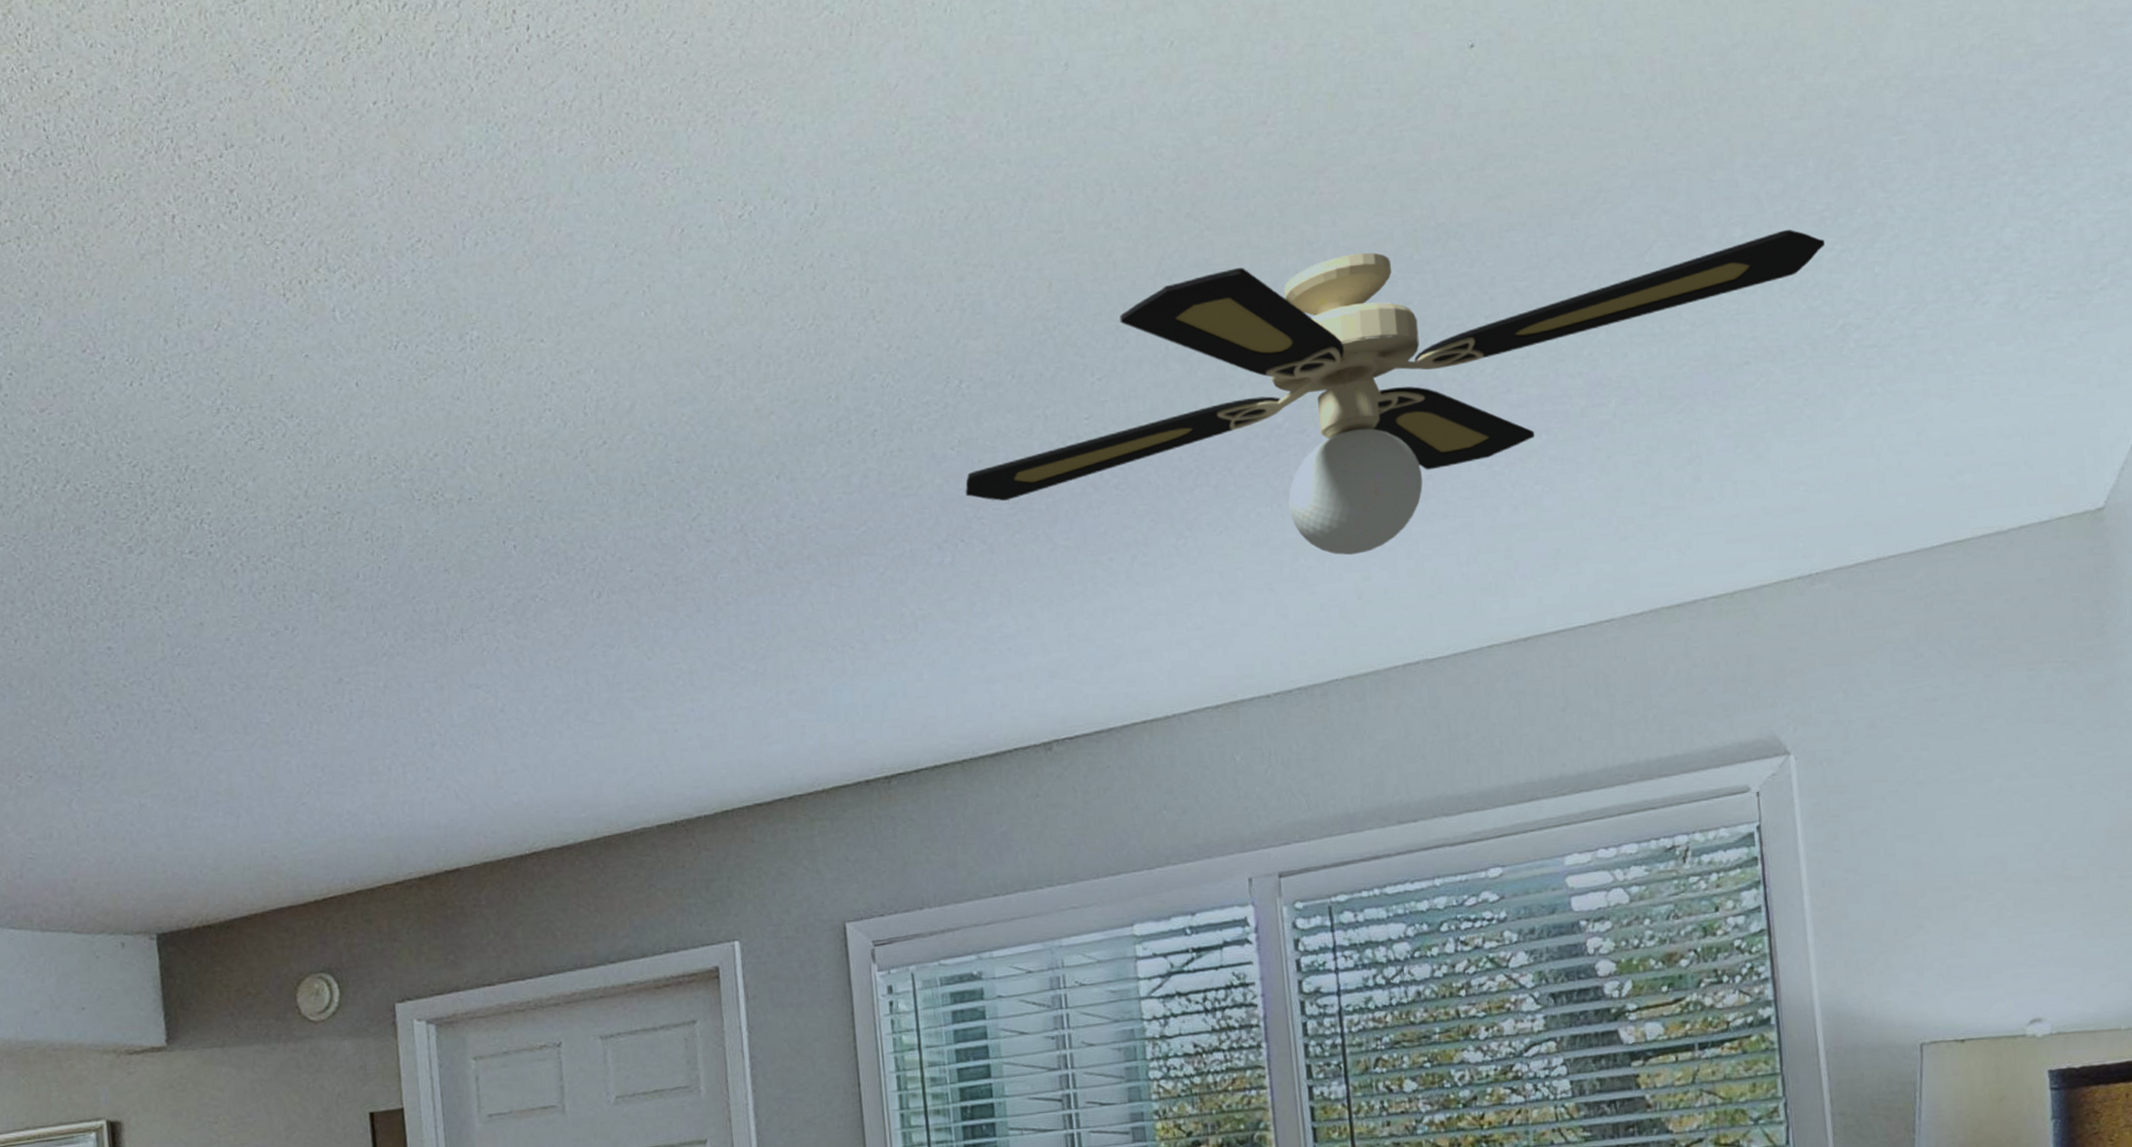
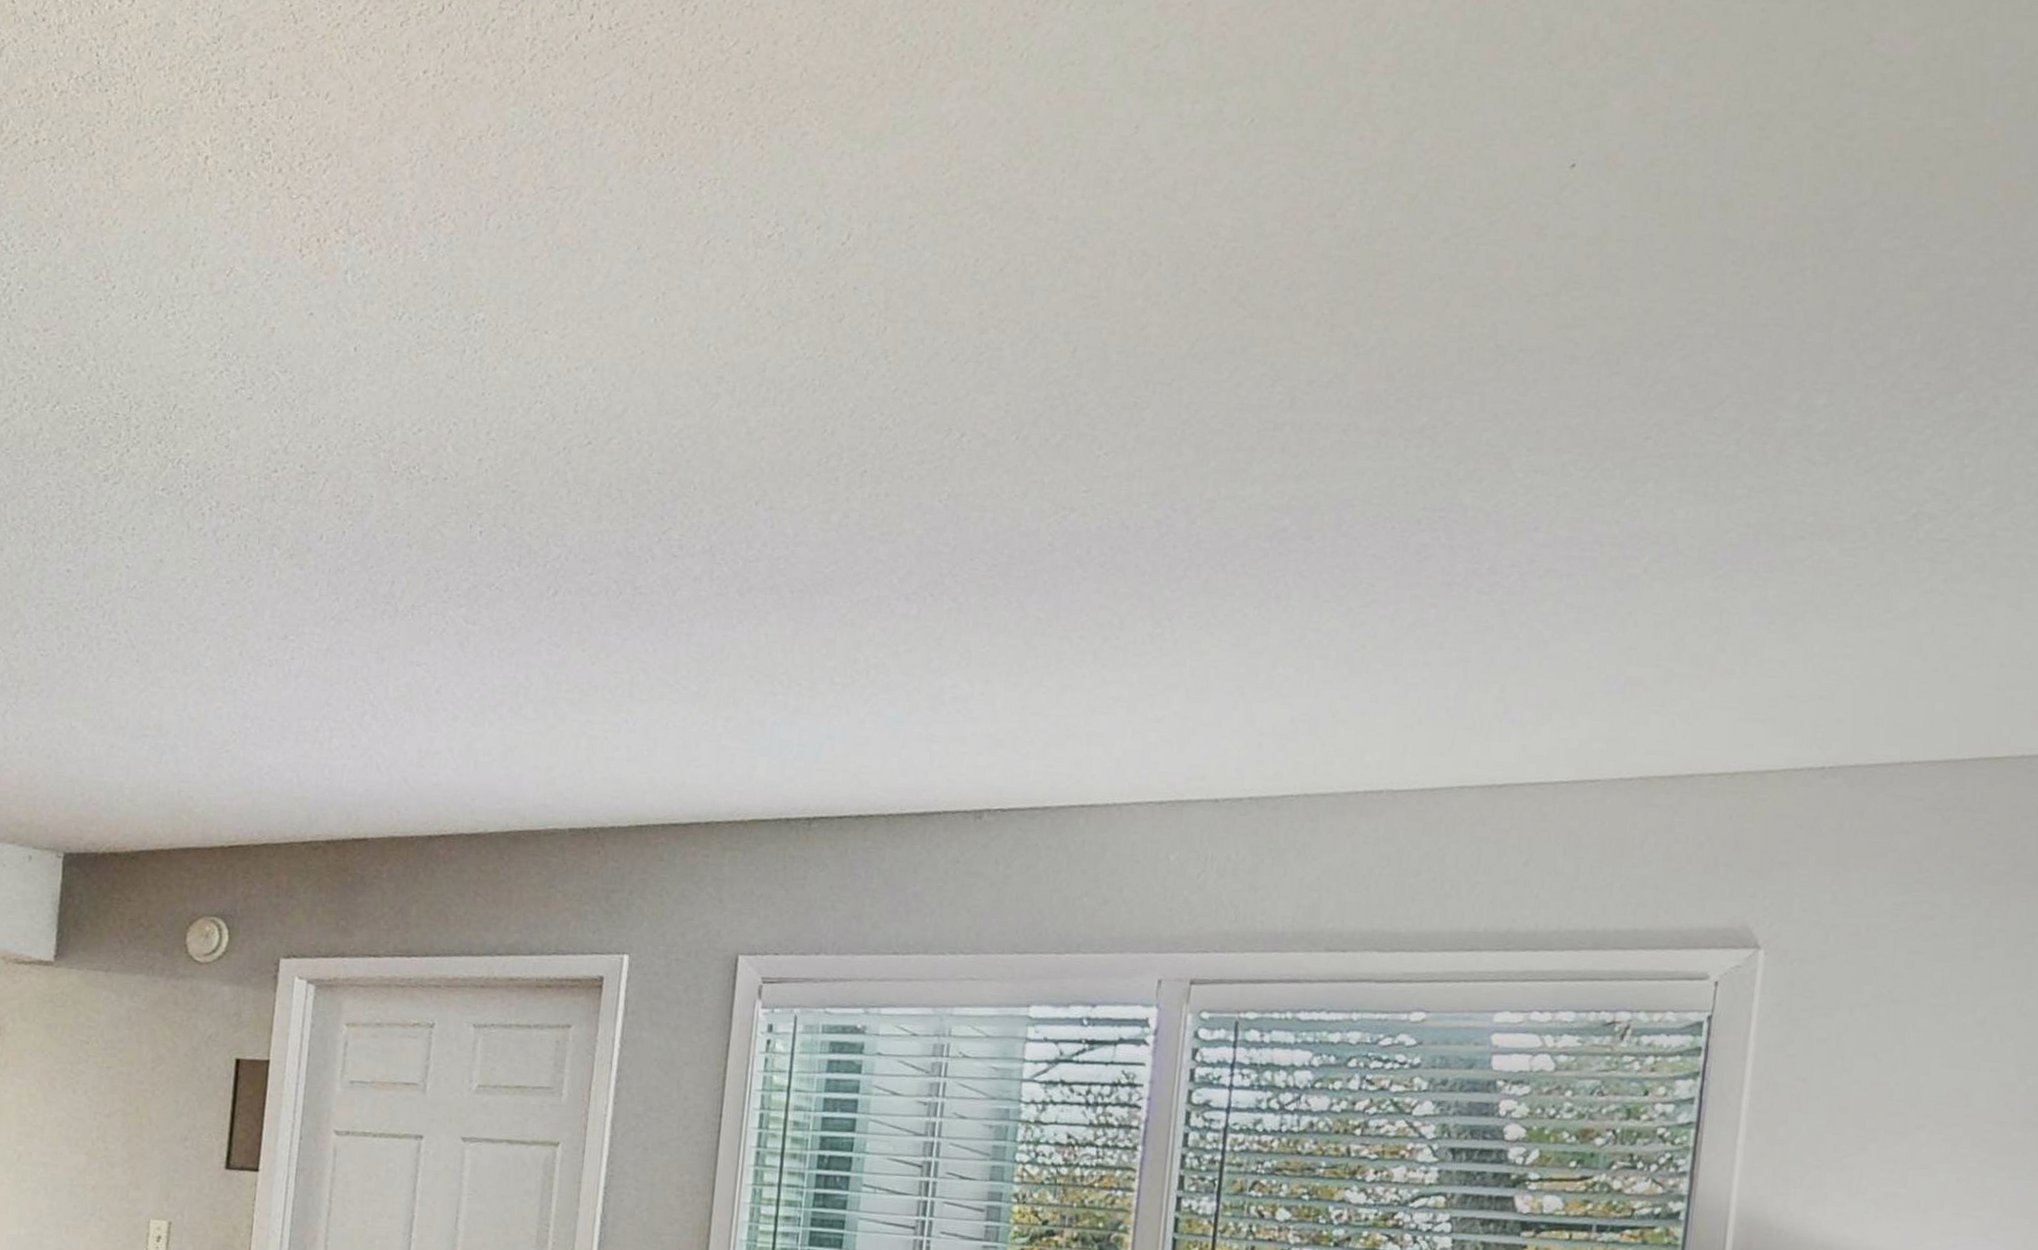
ceiling fan: present [965,229,1826,556] -> none [944,360,1916,672]

